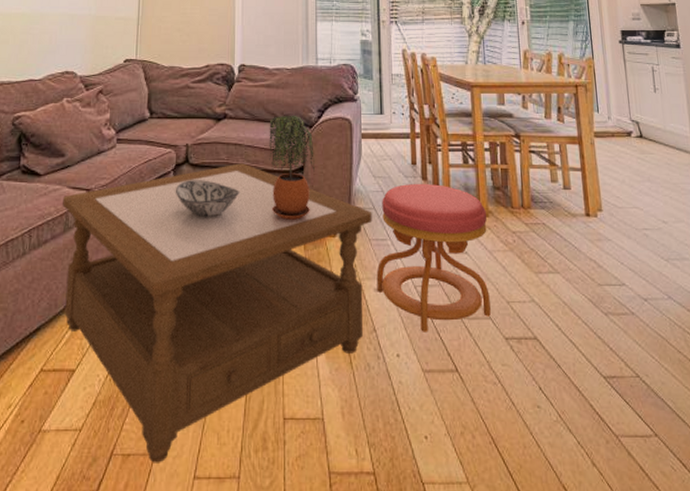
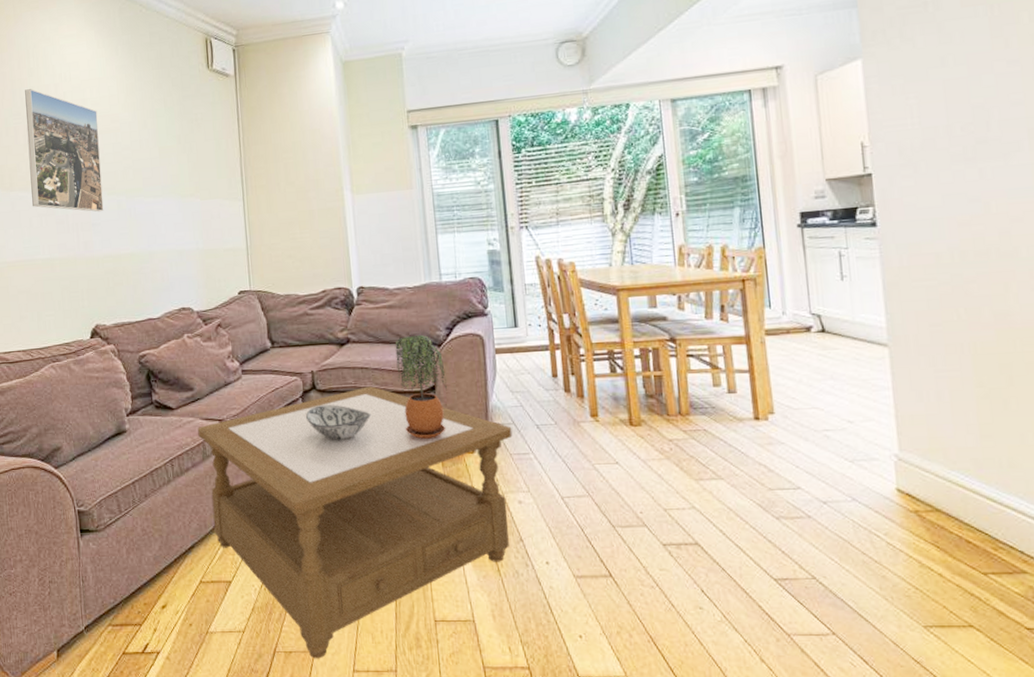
stool: present [376,183,491,332] -> none [520,395,646,541]

